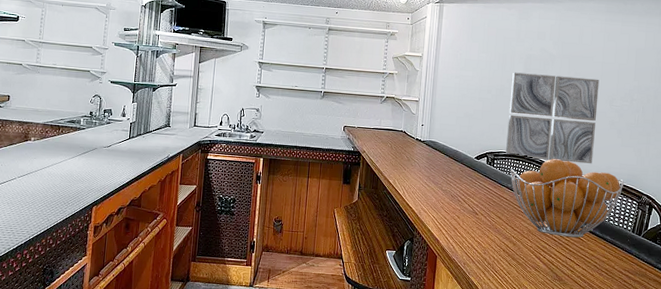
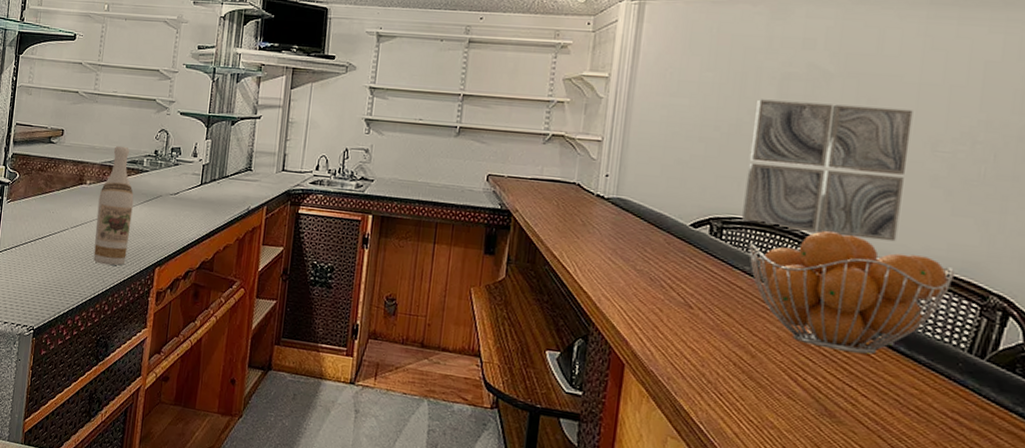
wine bottle: none [39,108,73,207] -> present [93,145,134,266]

